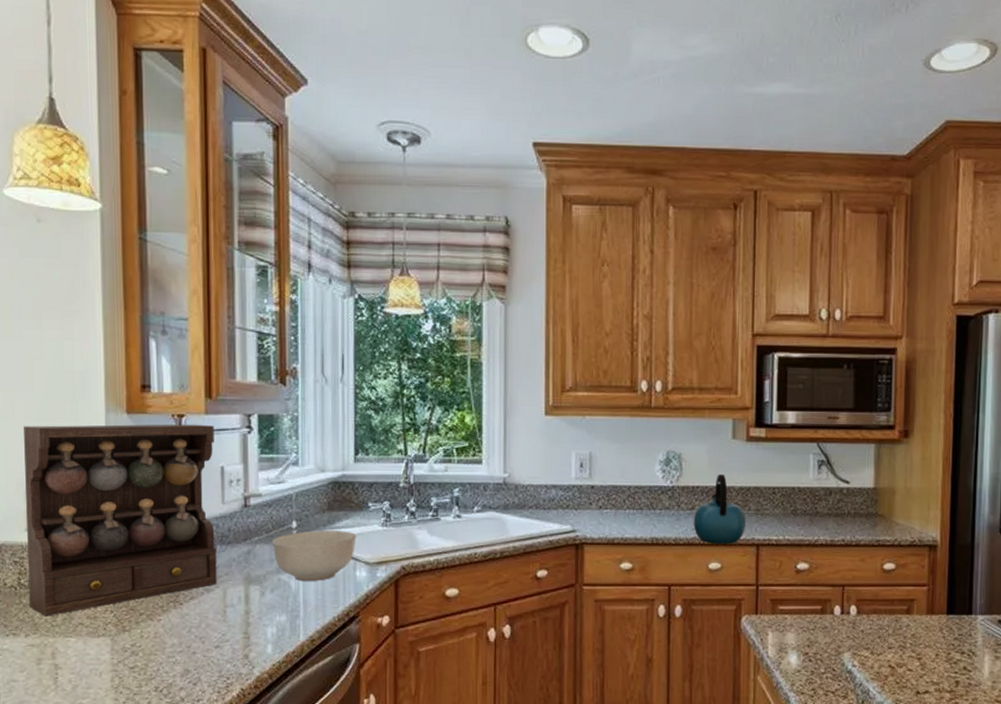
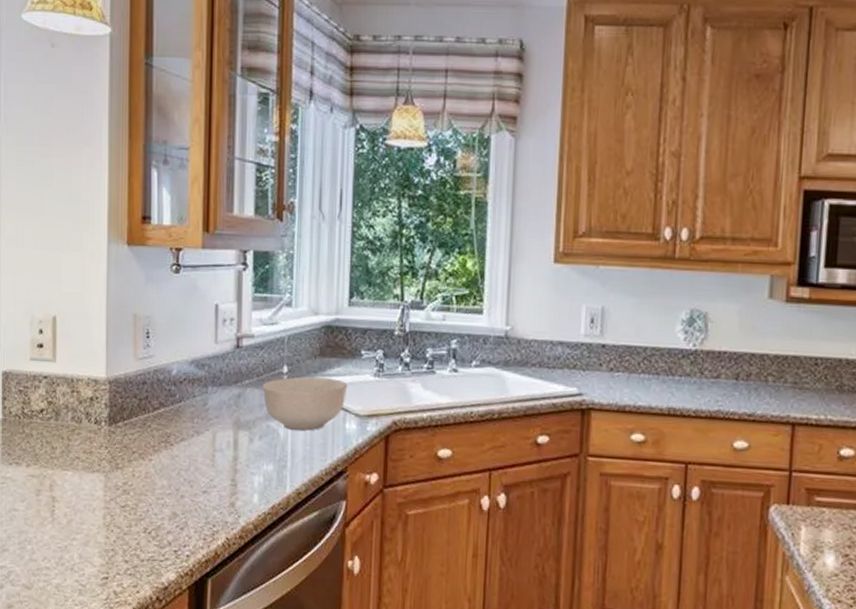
spice rack: present [24,424,217,616] -> none [31,254,210,448]
kettle: present [693,474,746,544] -> none [717,338,780,421]

